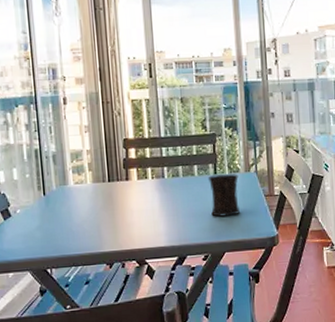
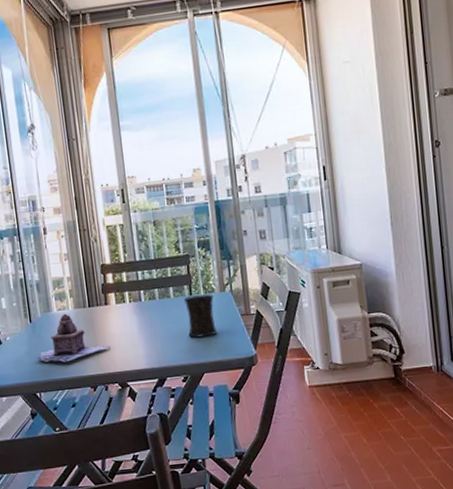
teapot: none [49,188,129,239] -> present [37,314,110,363]

